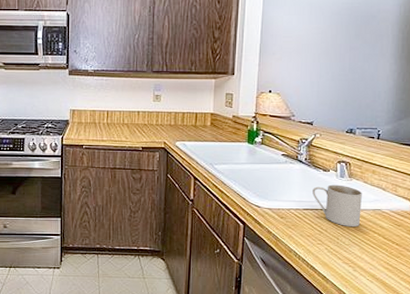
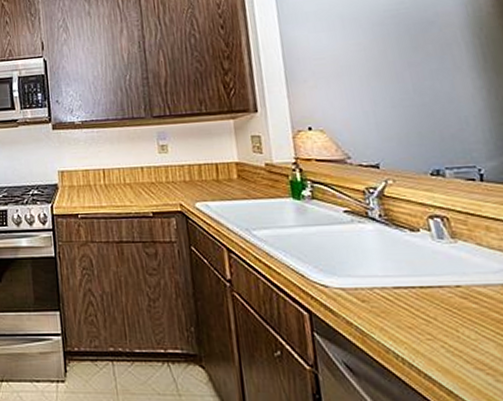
mug: present [312,184,362,227] -> none [400,249,487,311]

